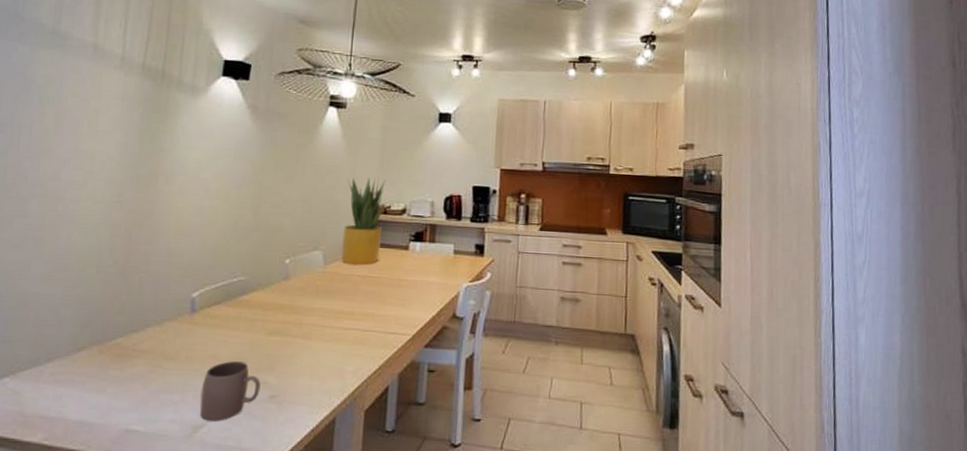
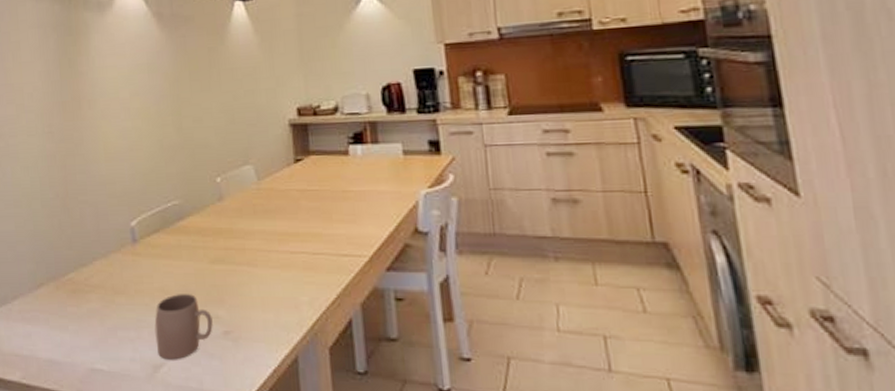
planter: present [341,176,387,266] -> none [267,72,316,179]

